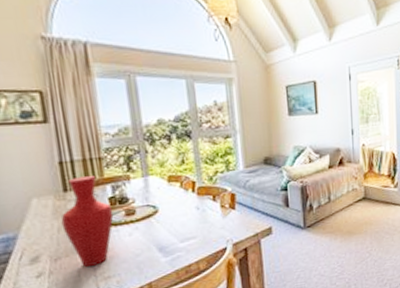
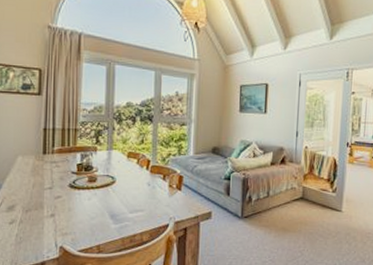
vase: present [61,176,114,268] -> none [37,143,79,222]

